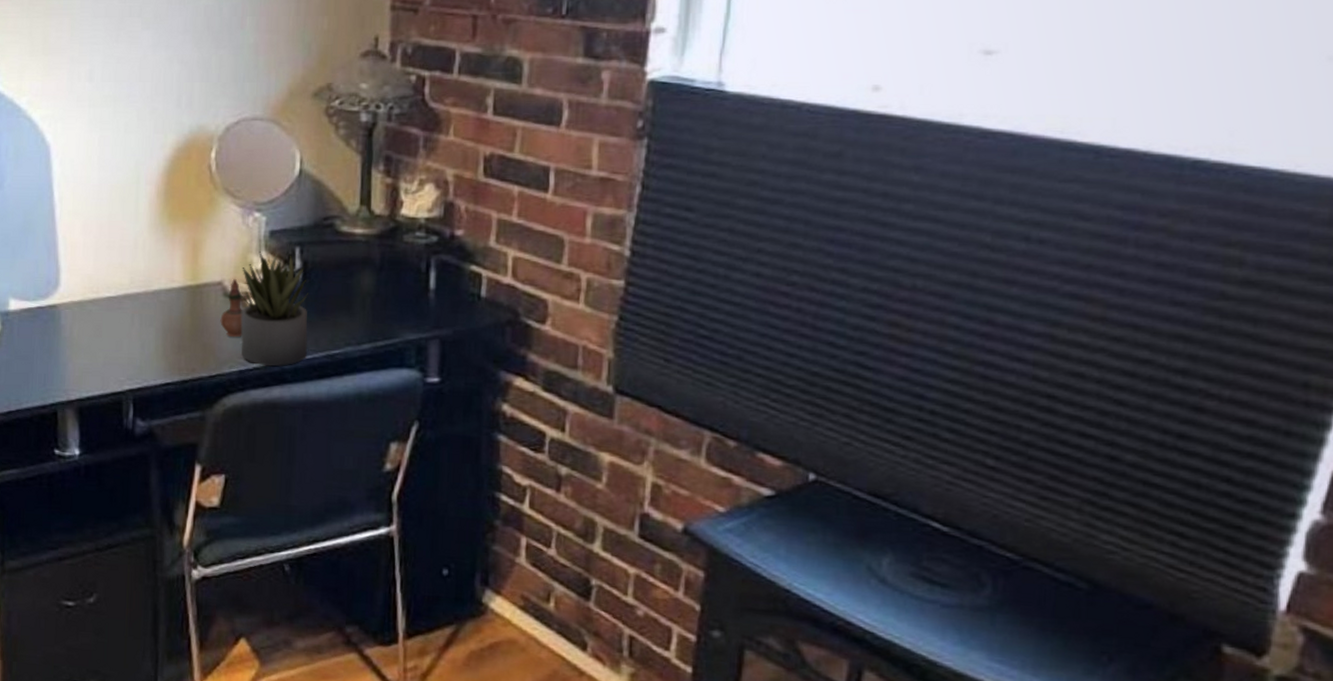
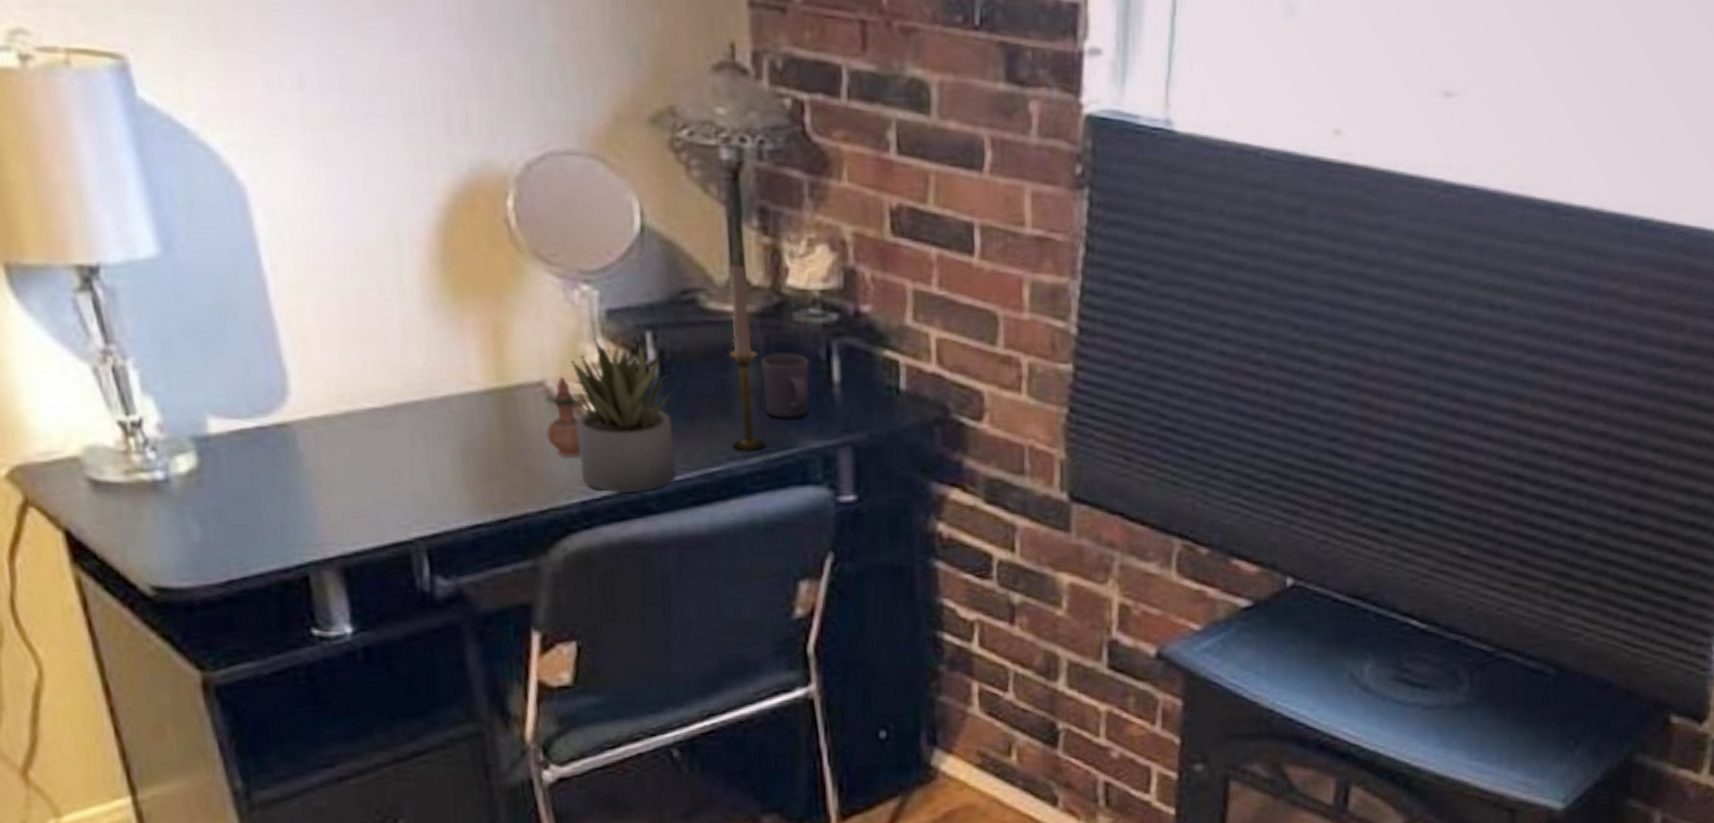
candlestick: none [350,197,375,340] -> present [729,263,766,452]
mug: none [376,265,413,317] -> present [761,353,810,420]

